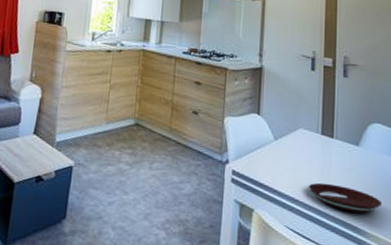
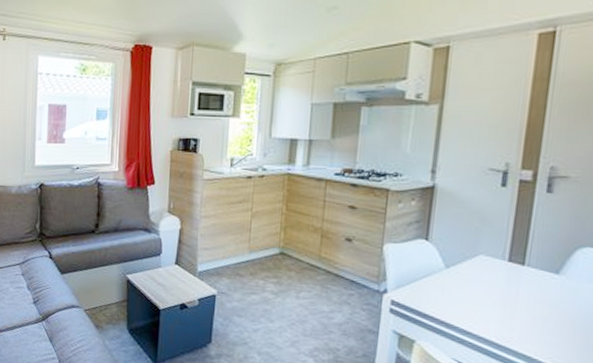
plate: present [308,182,382,213] -> none [485,314,585,349]

